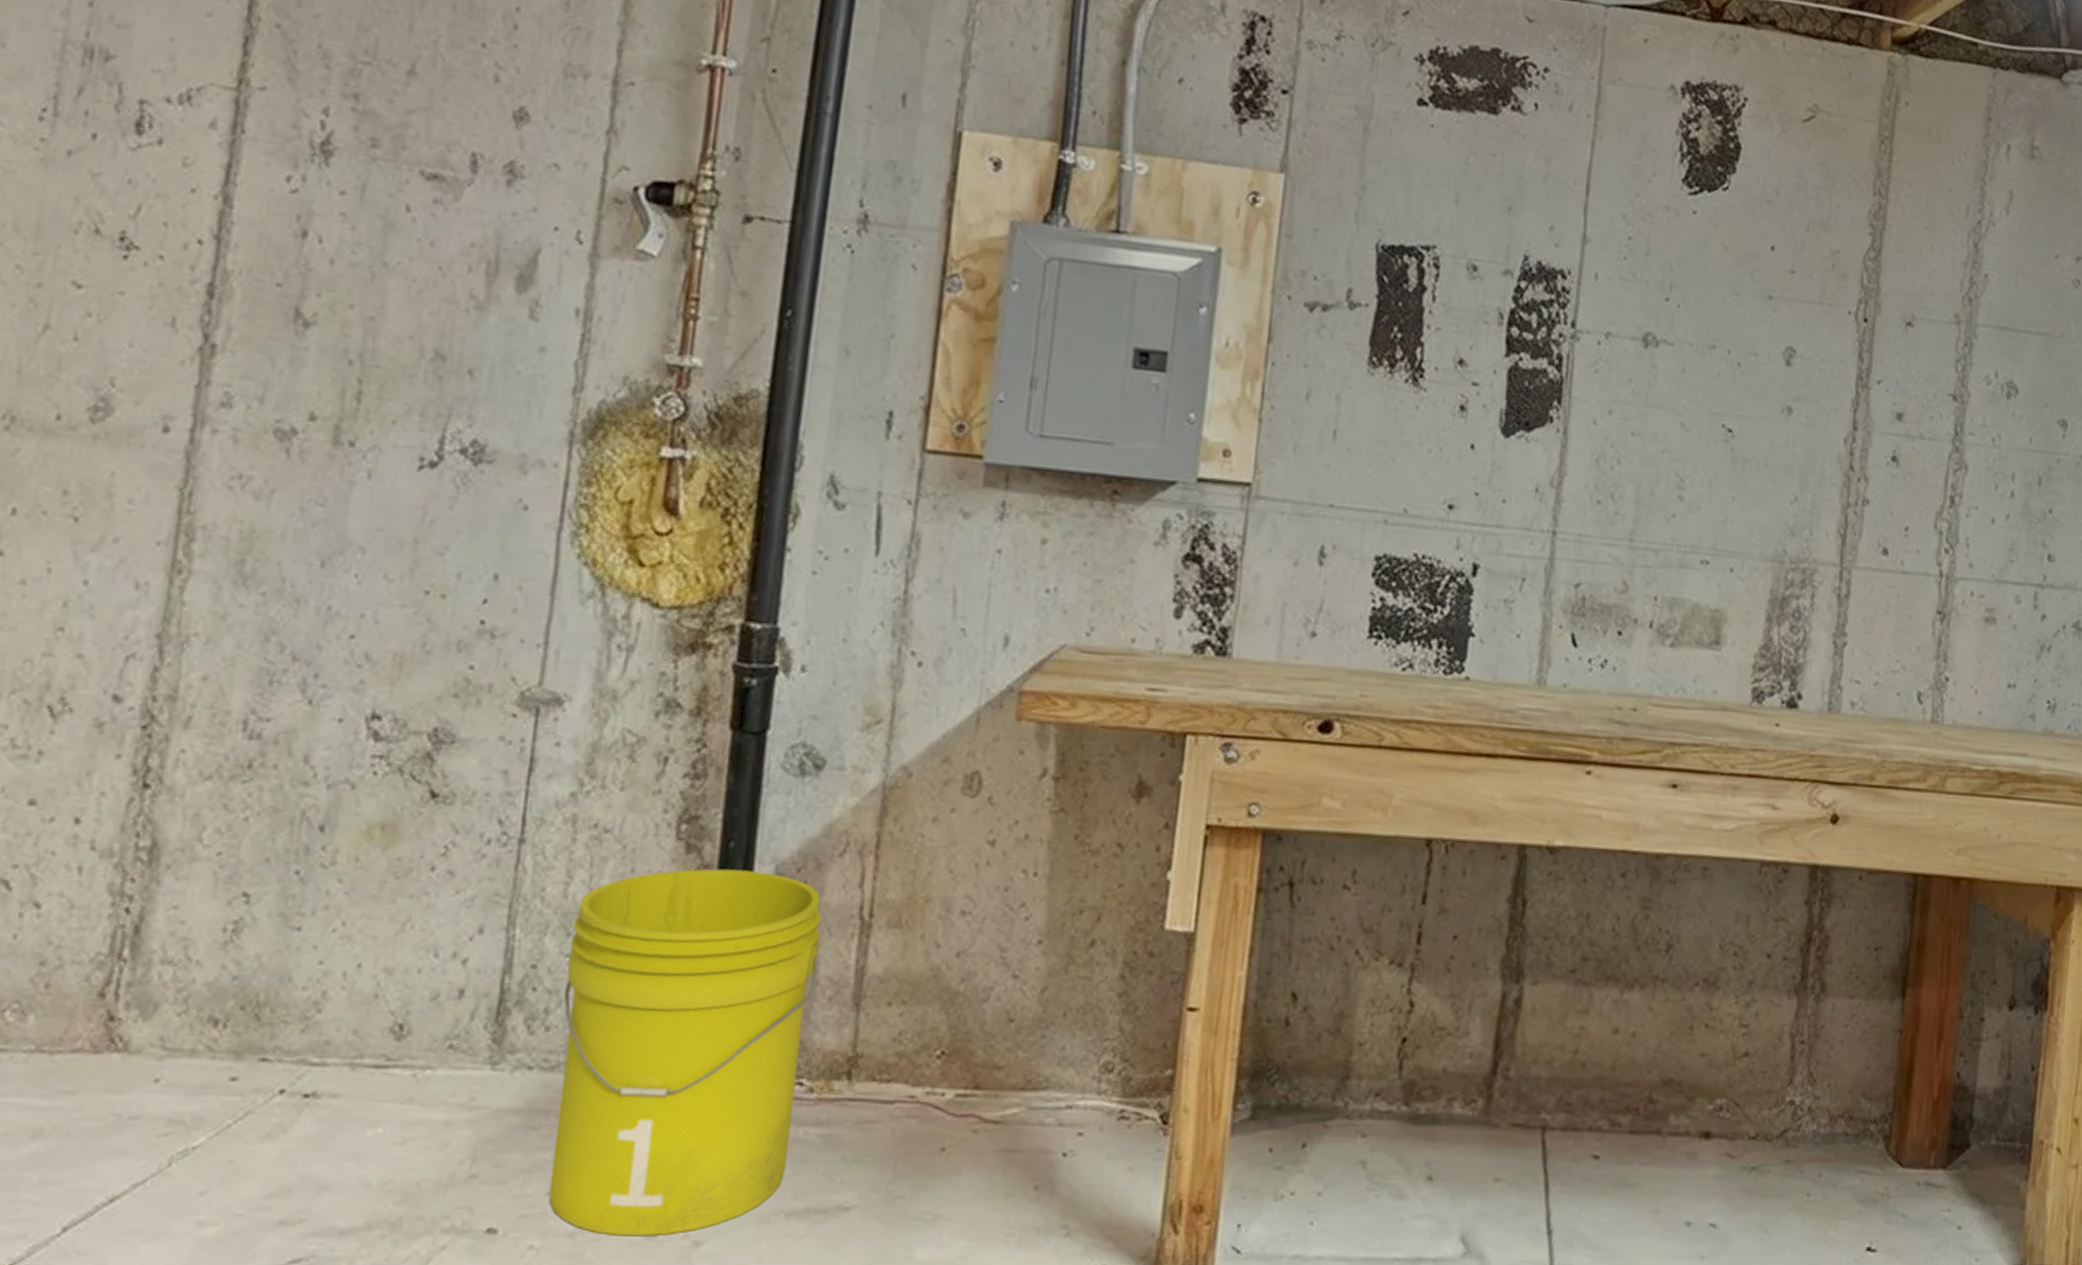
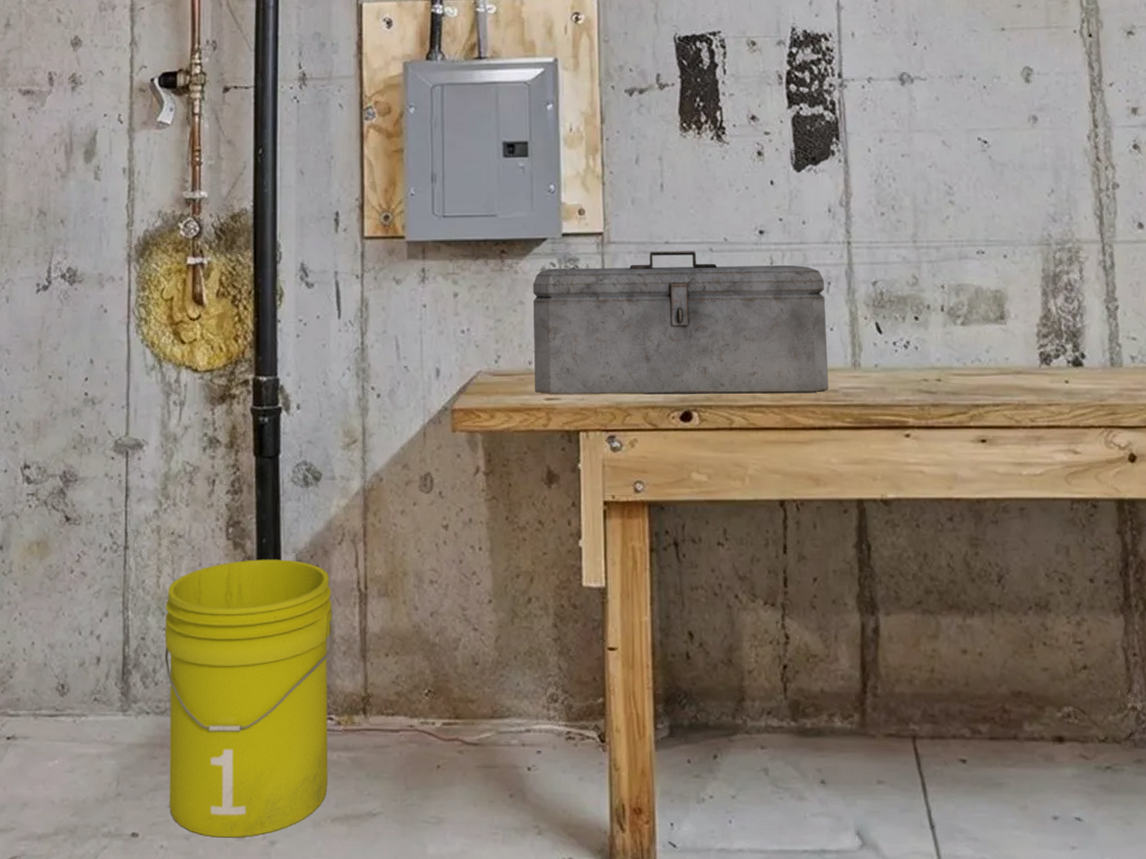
toolbox: none [1135,515,1518,711] -> present [533,251,828,394]

